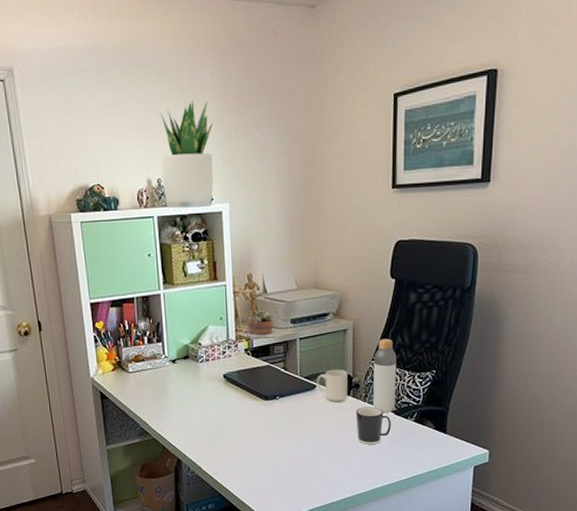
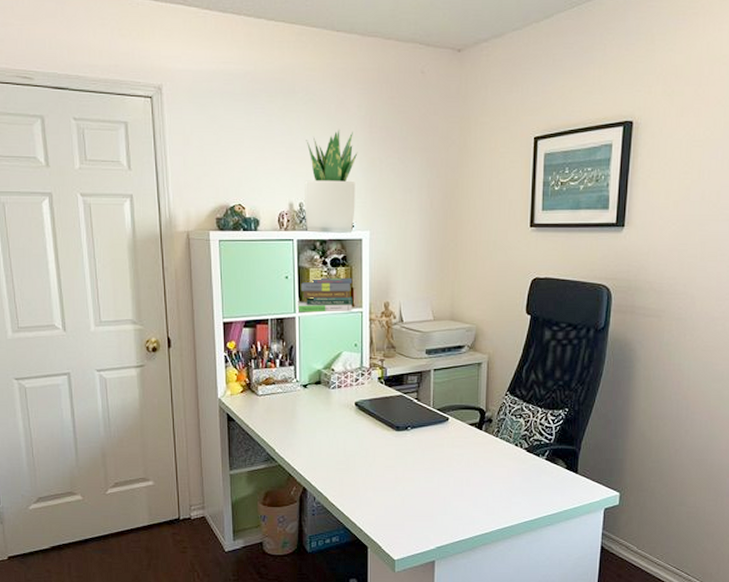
books: none [161,251,217,289] -> present [297,277,354,313]
succulent plant: present [247,309,275,338] -> none [381,338,409,368]
cup: present [317,369,348,402] -> none [450,402,481,436]
mug: present [355,407,391,444] -> none [487,442,523,481]
bottle: present [373,338,397,413] -> none [506,374,530,450]

